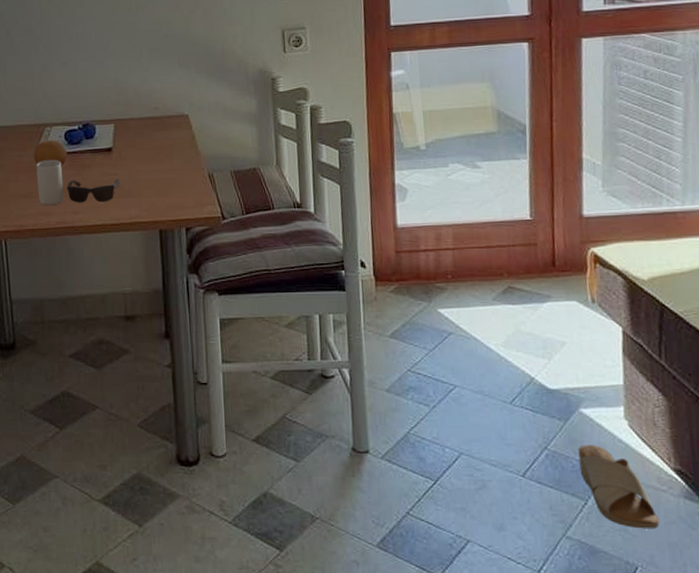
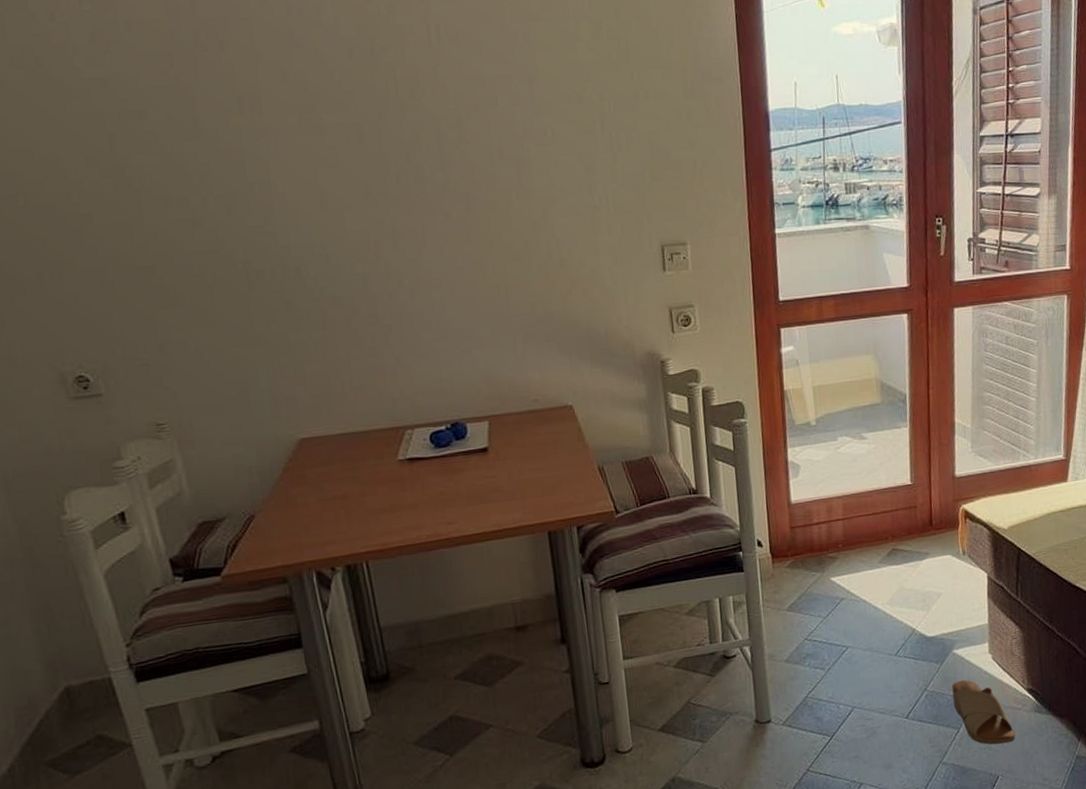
fruit: present [33,139,68,167] -> none [393,443,436,474]
cup: present [36,159,64,206] -> none [397,466,435,519]
sunglasses: present [67,178,120,203] -> none [437,480,499,512]

